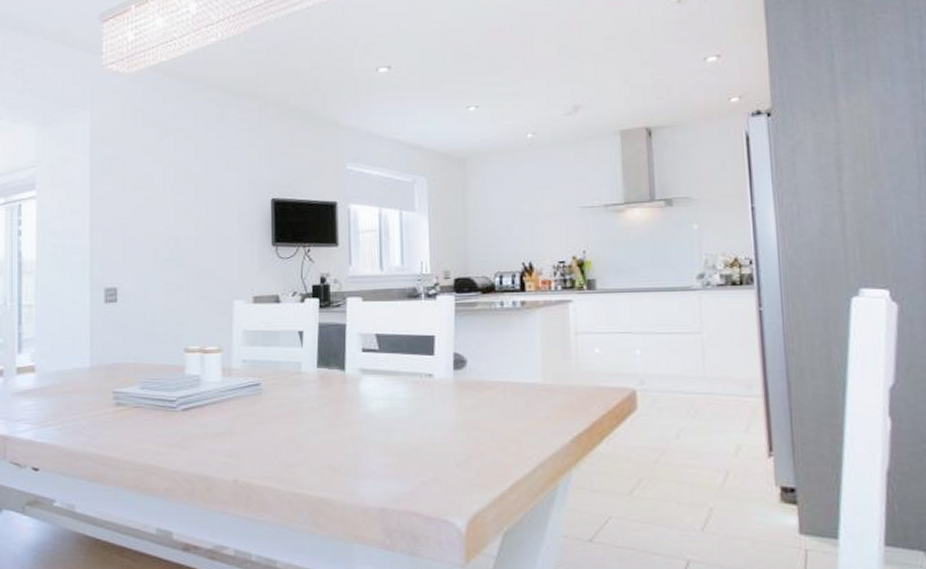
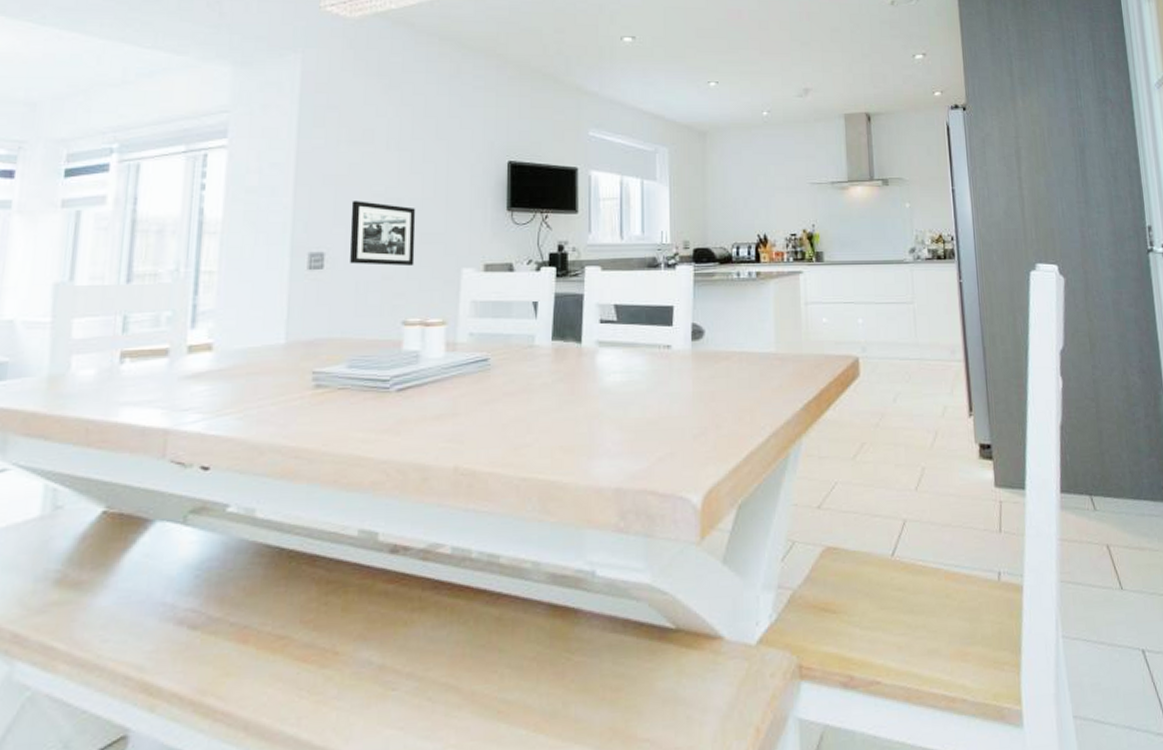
picture frame: none [137,240,192,299] -> present [350,201,416,267]

